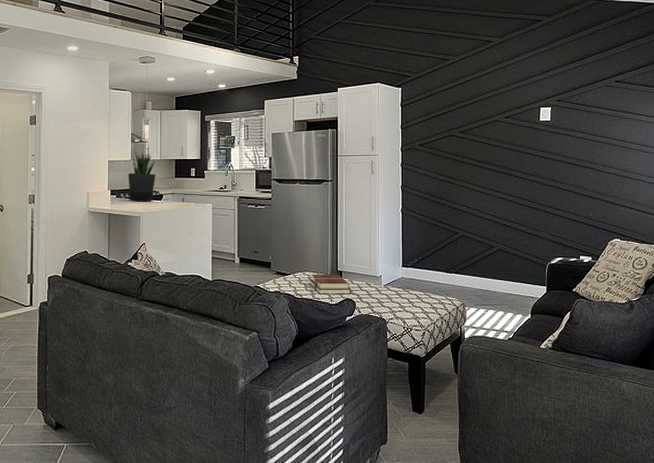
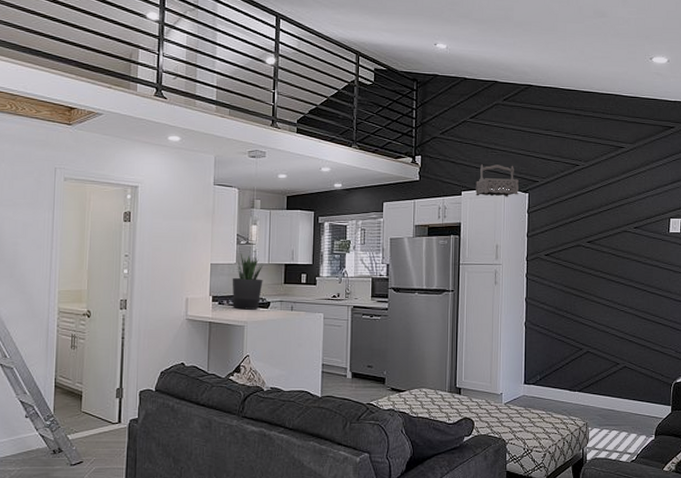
books: present [310,274,352,295] -> none [426,390,470,413]
decorative basket: none [351,62,392,92] -> present [475,164,519,197]

